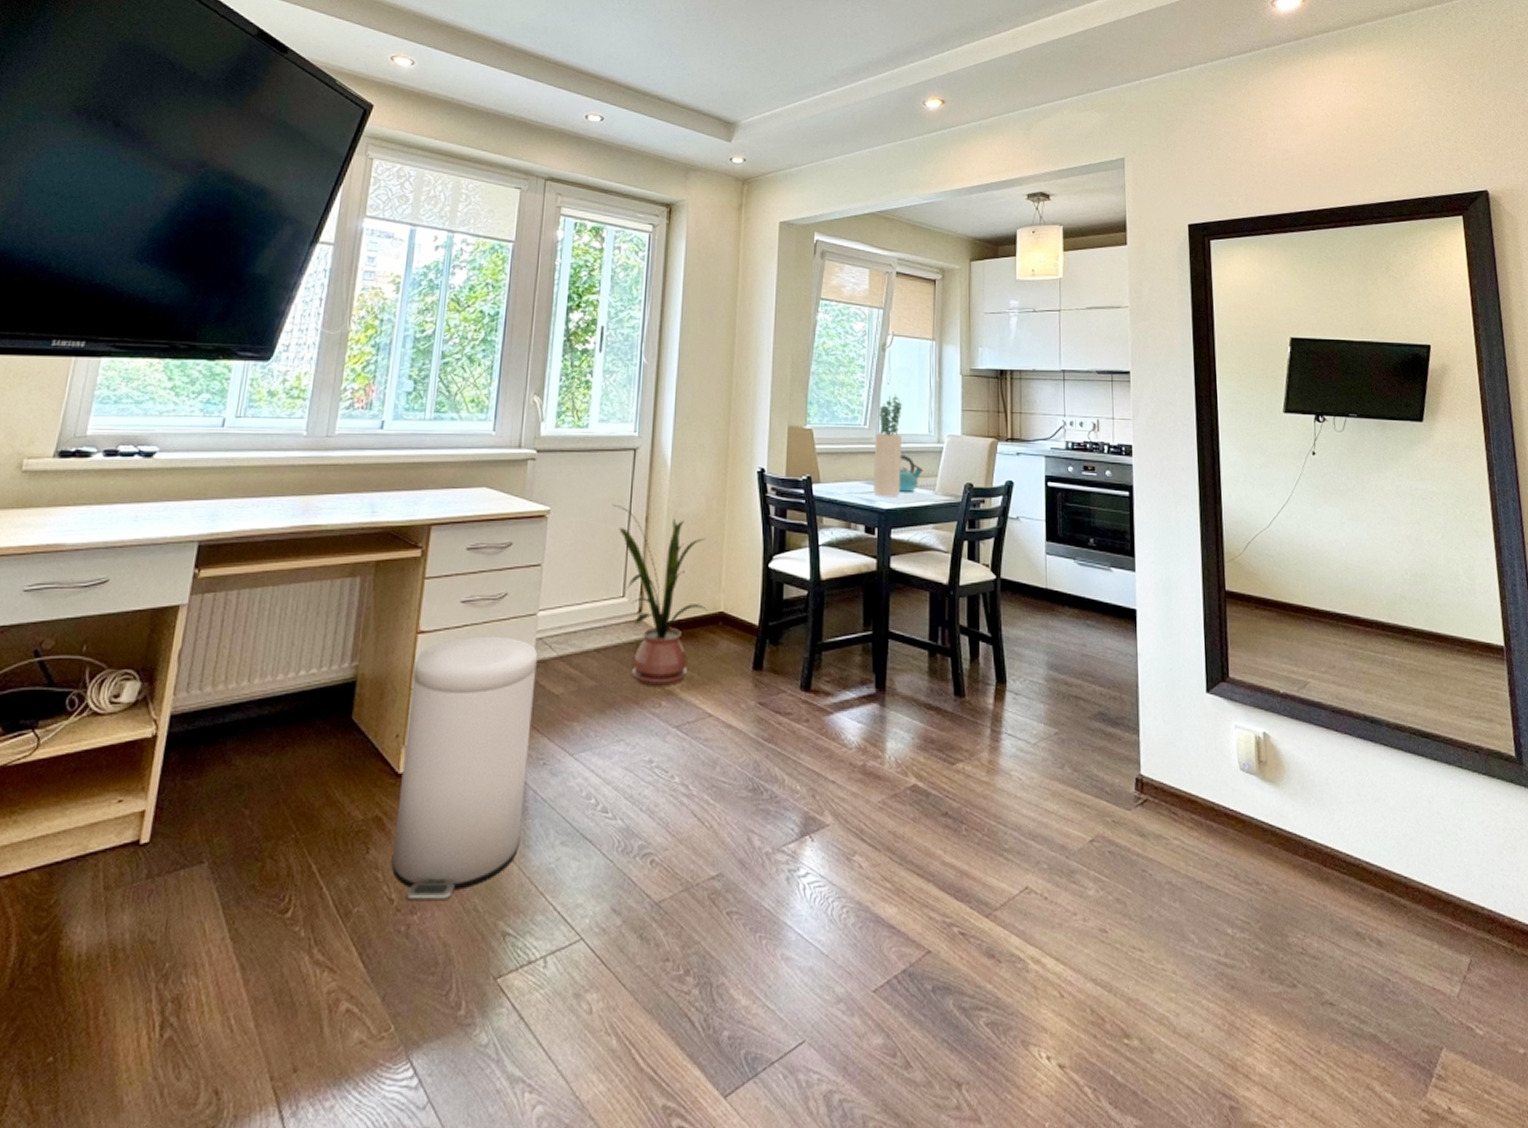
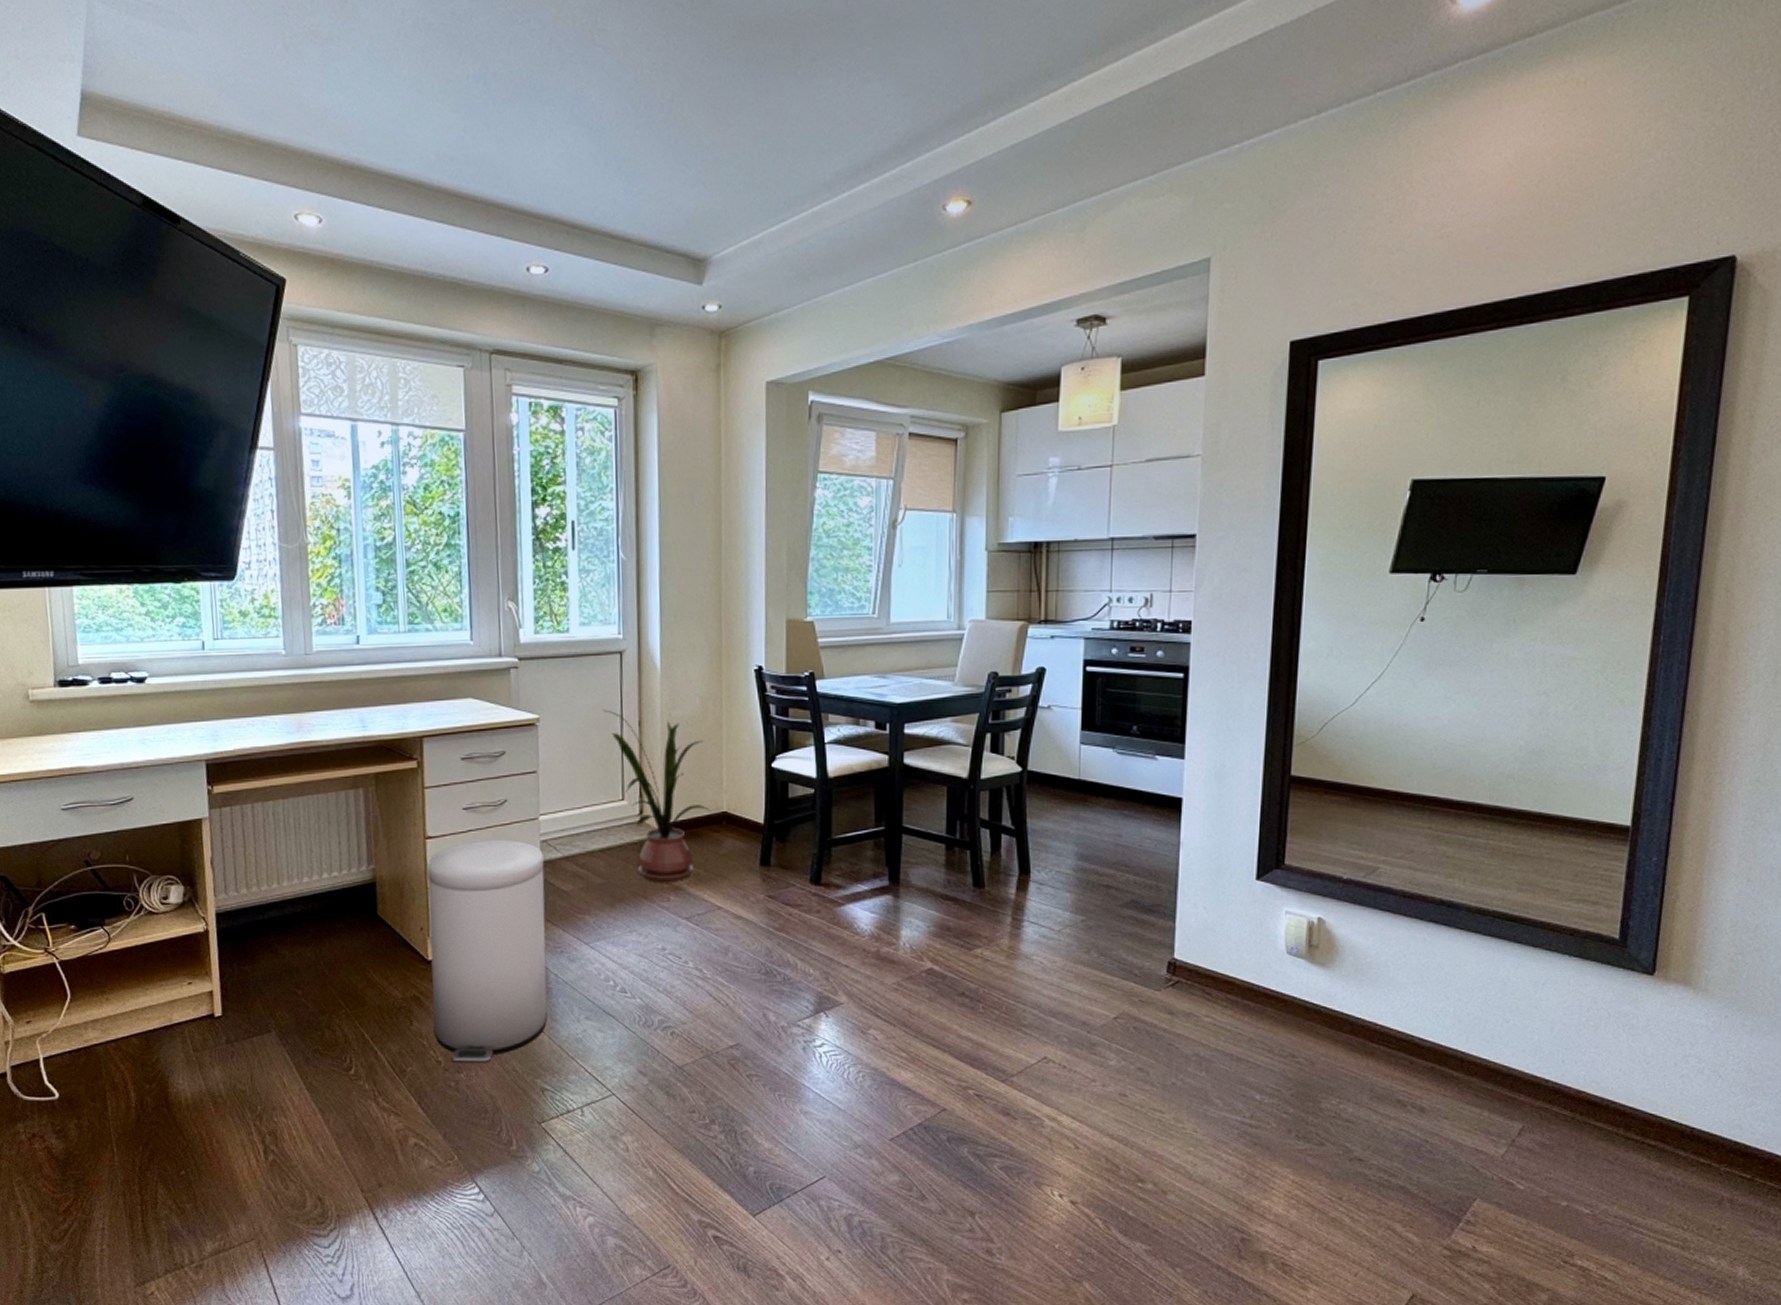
vase: present [874,394,903,498] -> none [884,577,917,691]
kettle: present [898,453,923,492] -> none [912,643,941,684]

